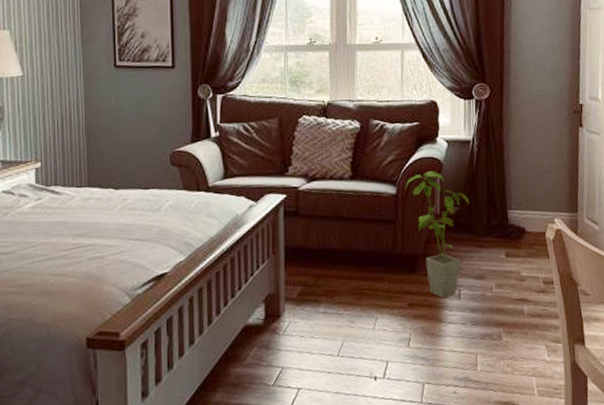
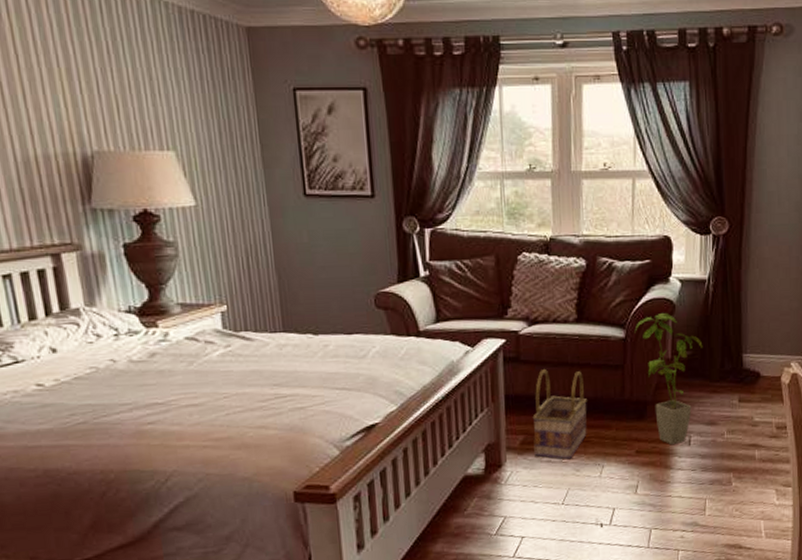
basket: none [310,223,361,311] -> present [532,369,587,460]

